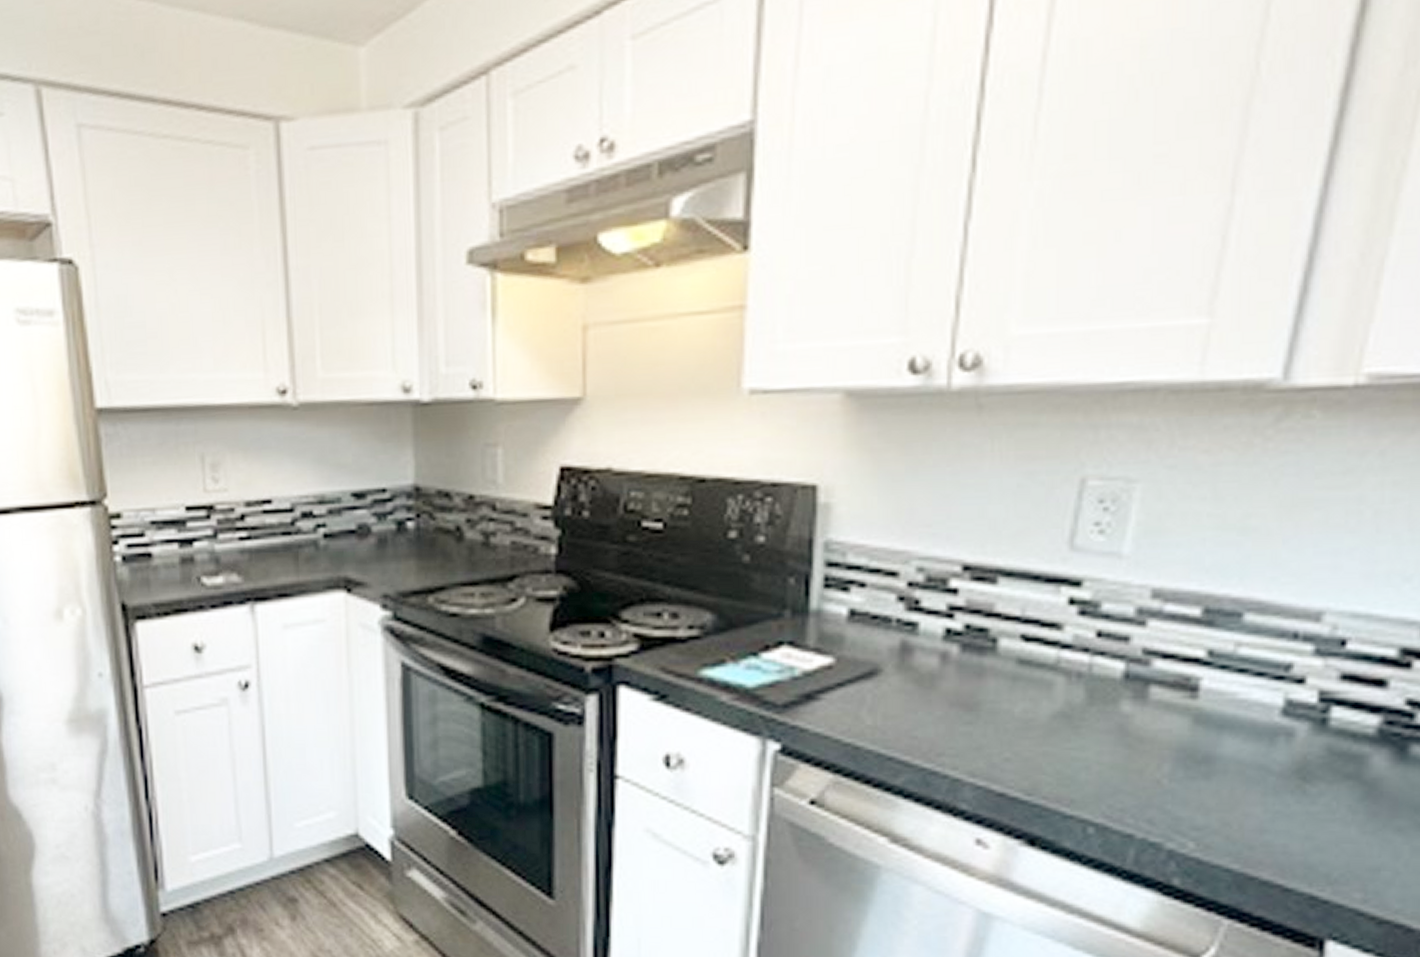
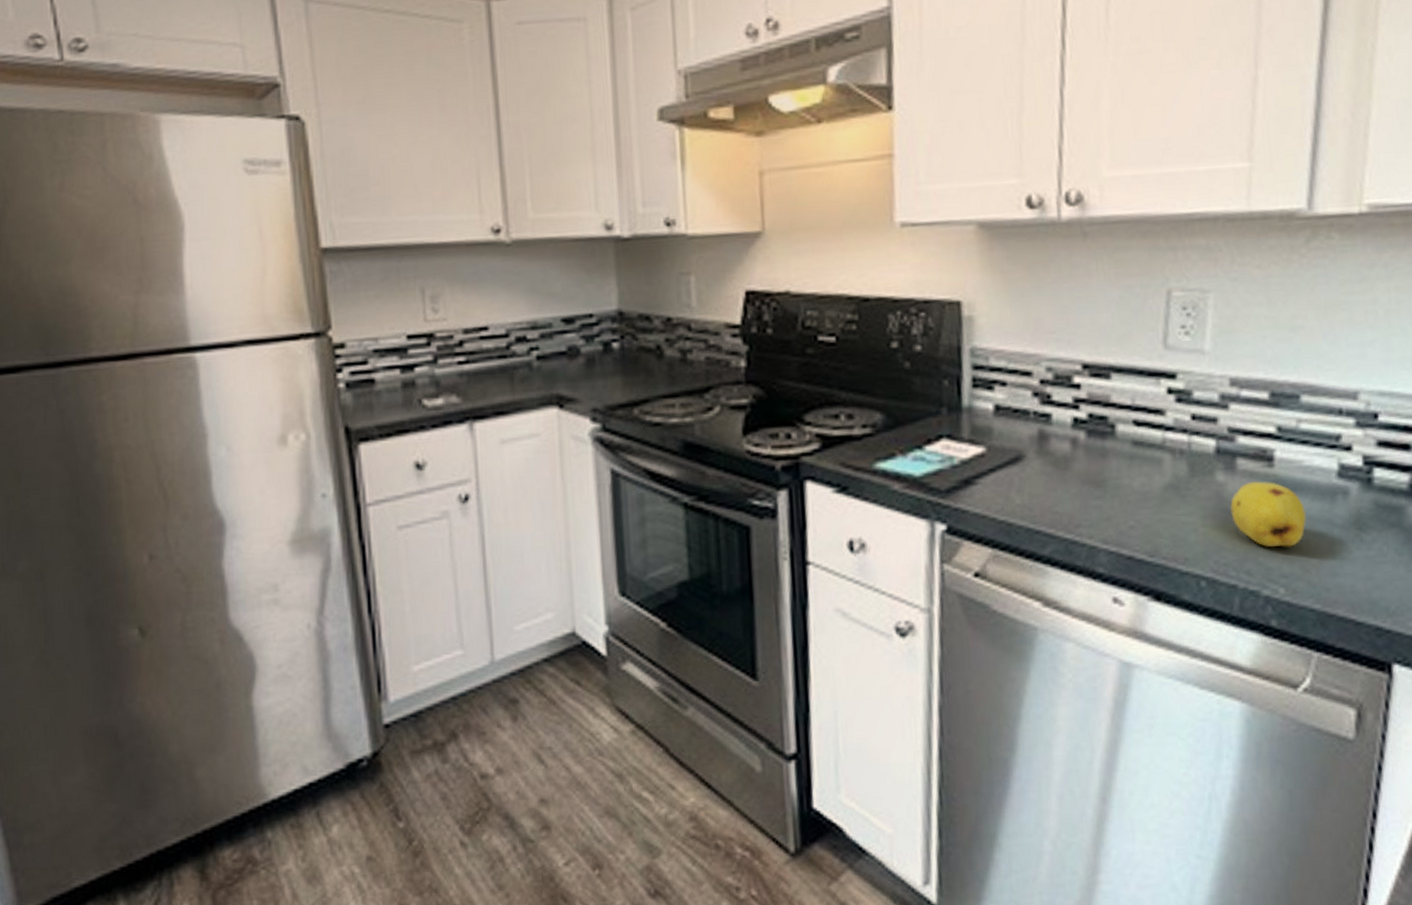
fruit: none [1135,714,1235,795] -> present [1230,481,1307,547]

